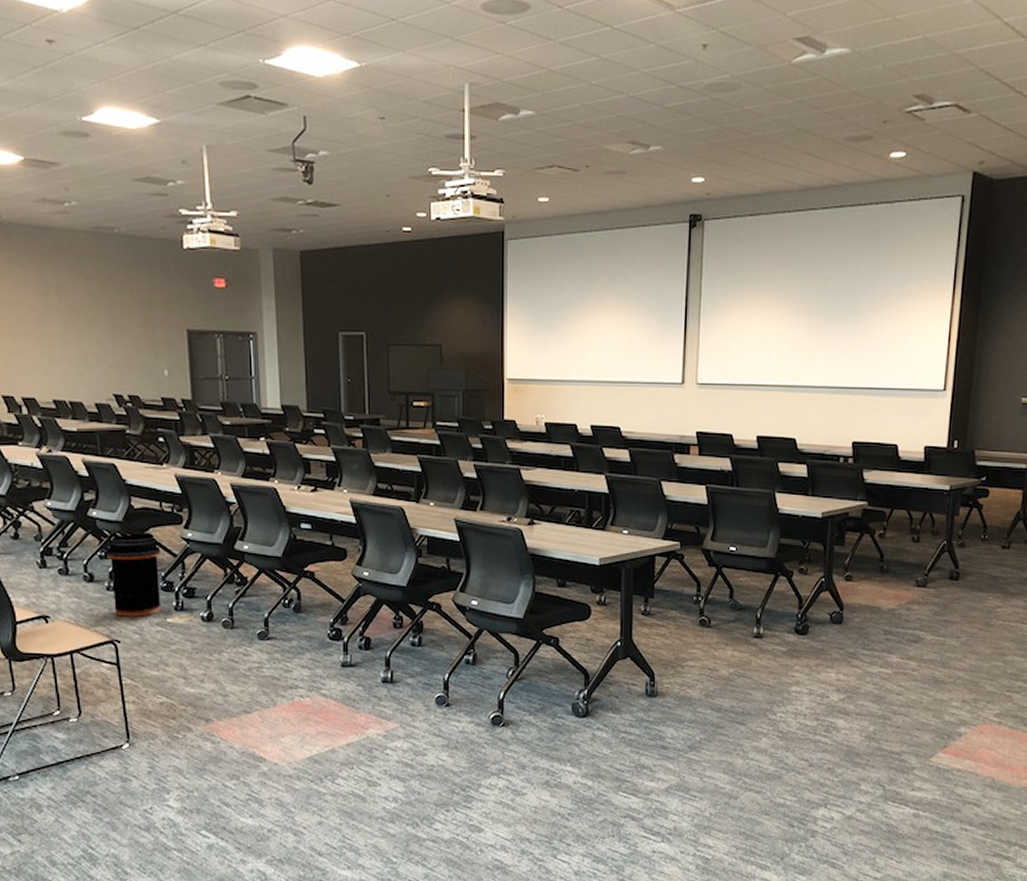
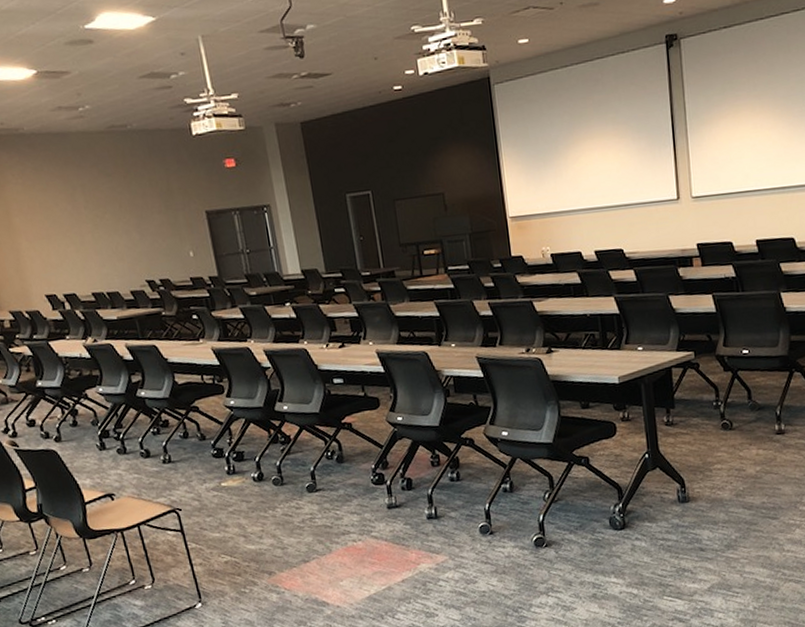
trash can: present [106,534,162,617] -> none [158,406,215,486]

